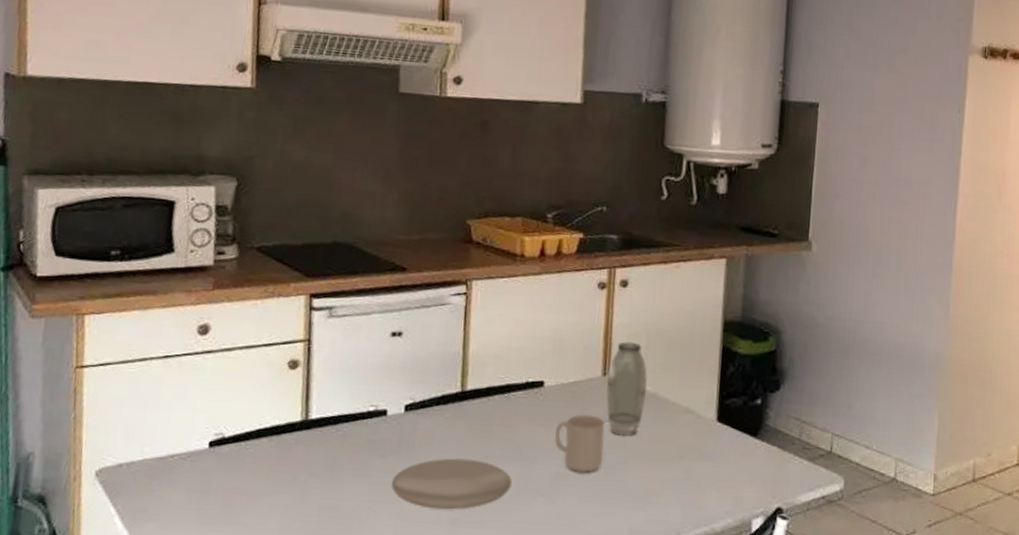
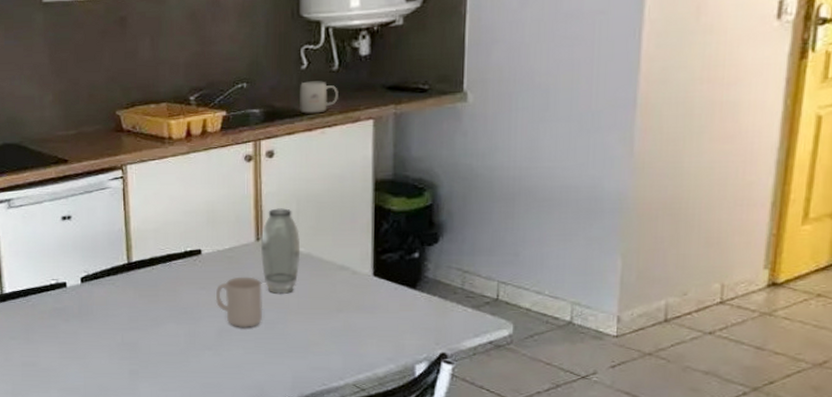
plate: present [391,458,513,510] -> none [77,320,181,363]
mug: none [656,212,695,247] -> present [299,81,338,114]

